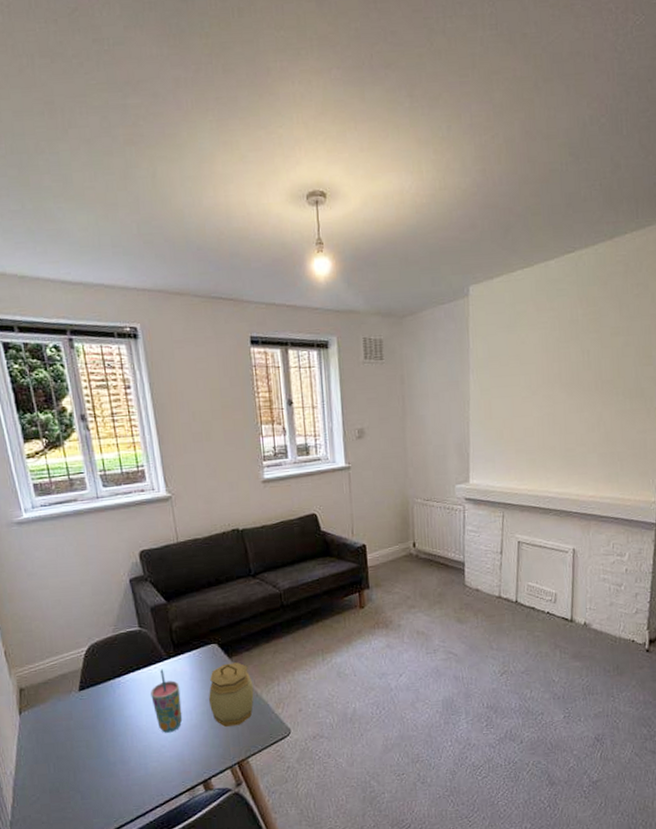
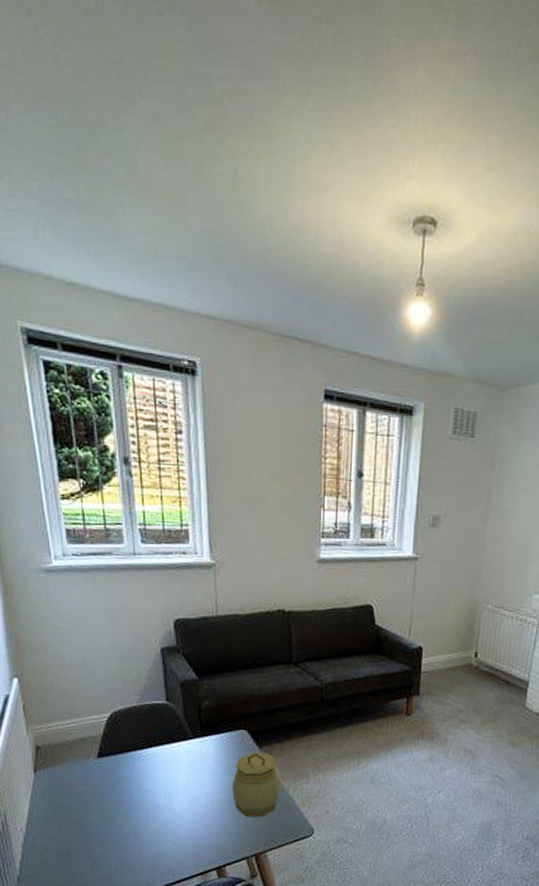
cup: present [150,669,183,733] -> none [172,747,203,814]

